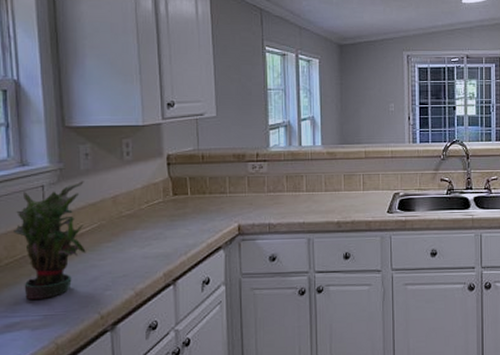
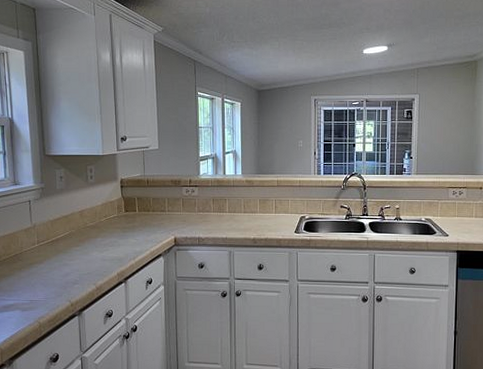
potted plant: present [13,181,86,299] -> none [9,198,60,288]

